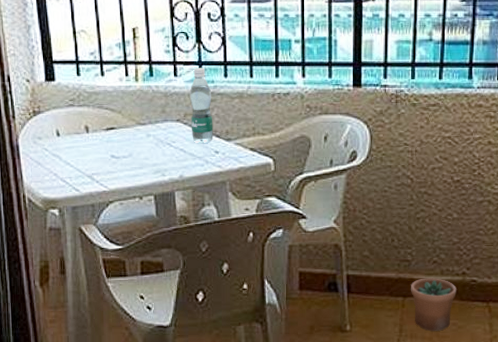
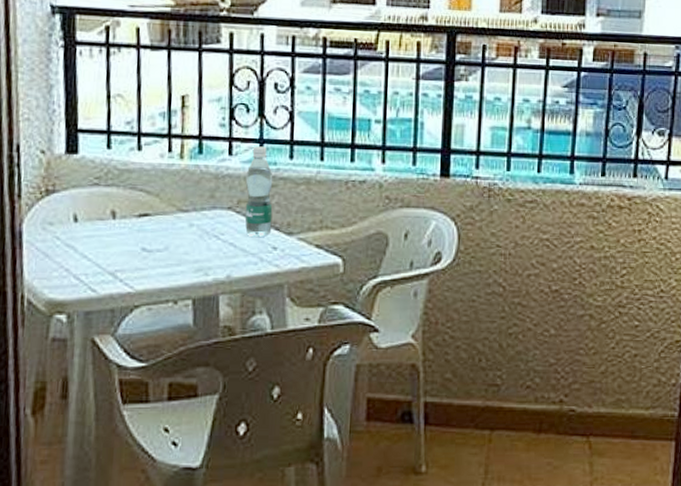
planter: present [411,278,456,331] -> none [500,406,552,472]

